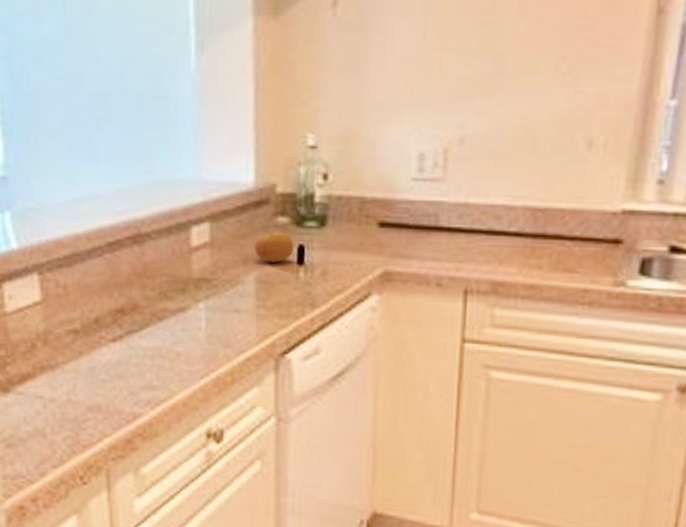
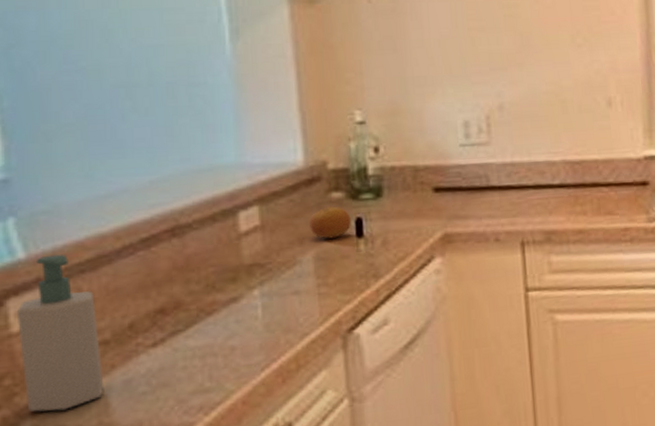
soap bottle: none [10,248,73,384] -> present [16,254,103,412]

